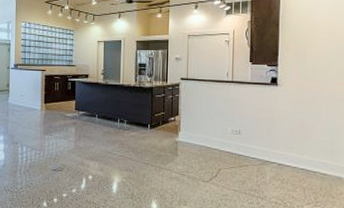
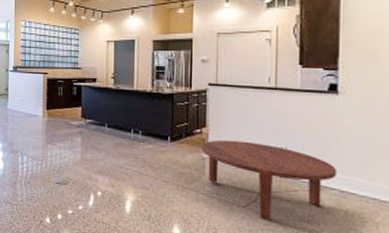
coffee table: none [174,125,276,192] -> present [201,139,336,222]

